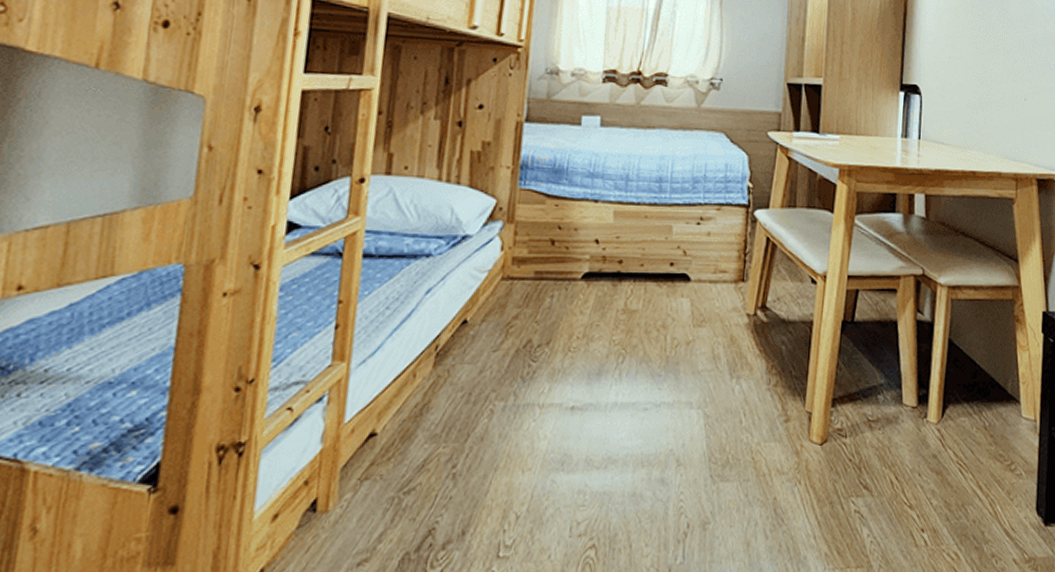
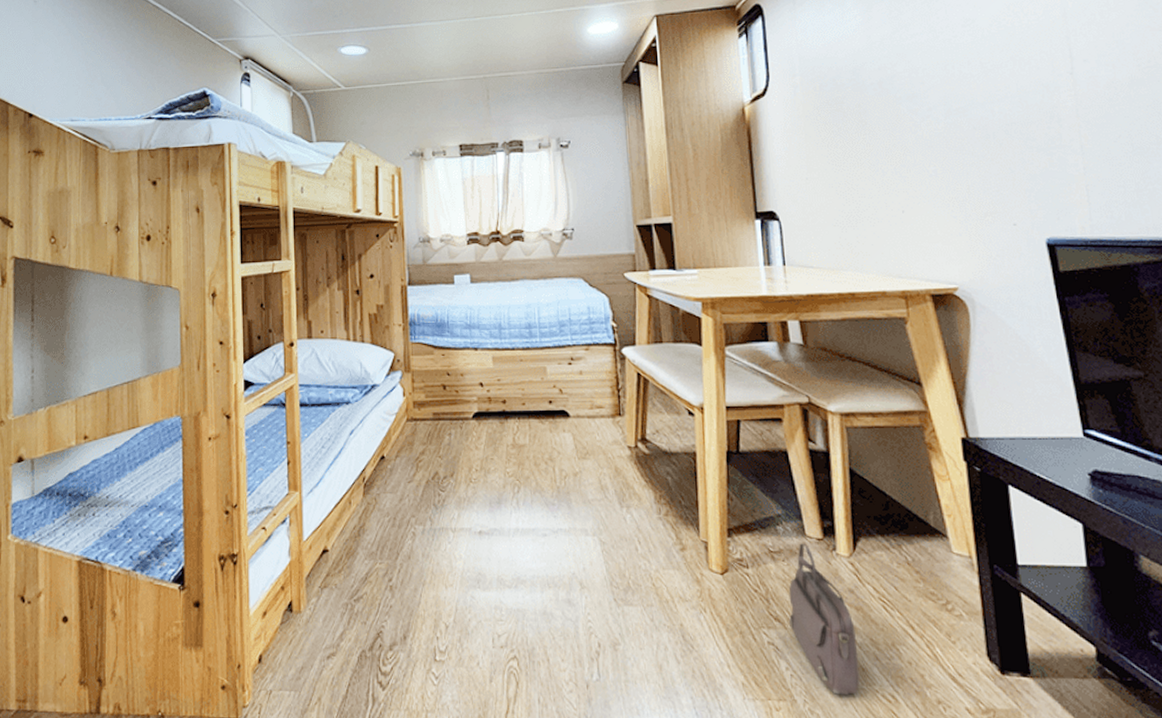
handbag: none [876,411,933,557] -> present [788,543,860,695]

